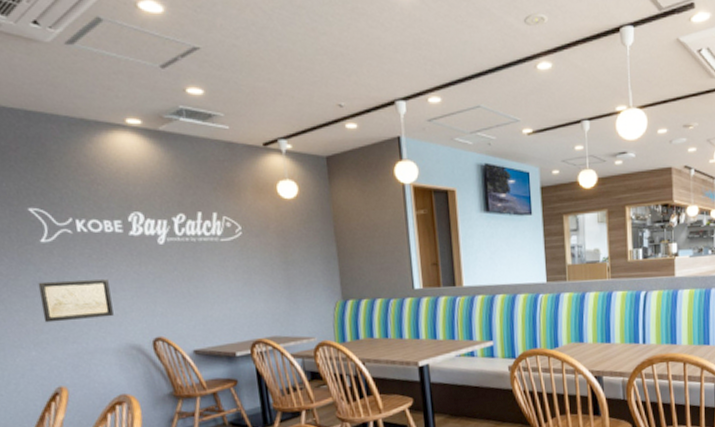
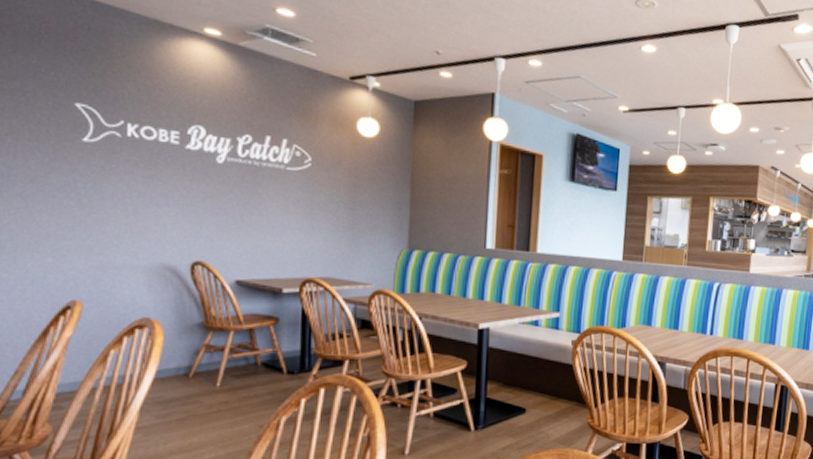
wall art: present [38,279,114,323] -> none [69,183,153,232]

